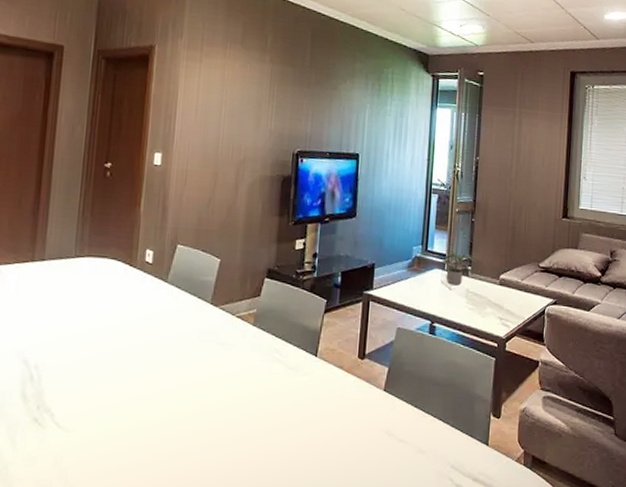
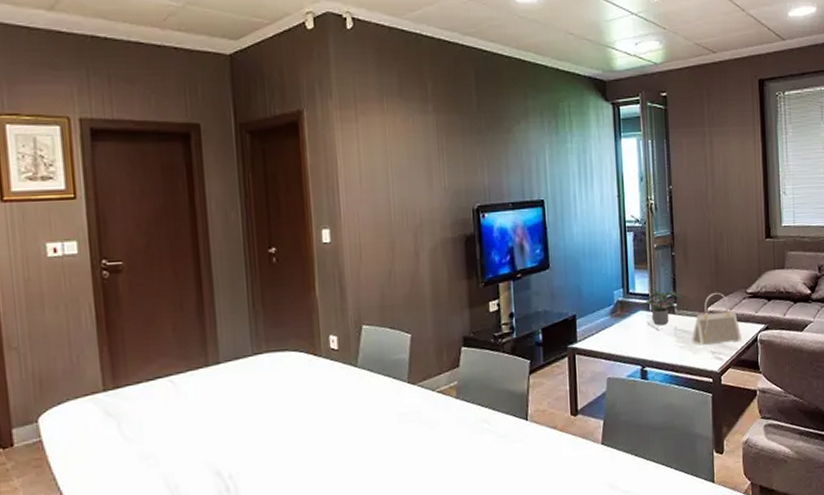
handbag: none [481,262,530,312] -> present [692,293,741,345]

